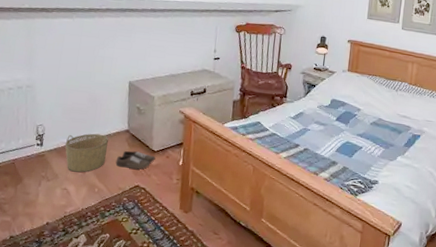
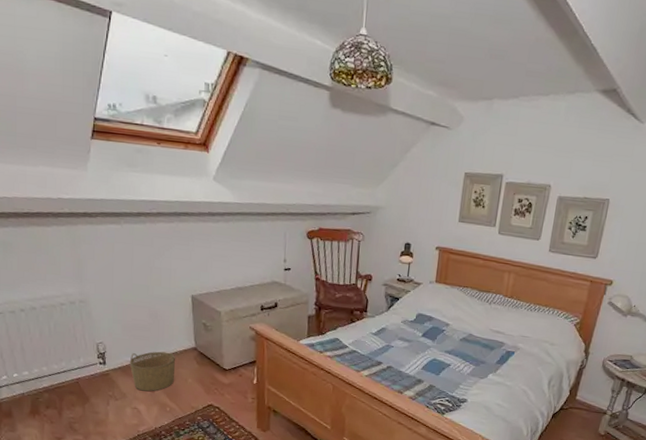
shoe: present [115,151,156,169] -> none [185,369,228,388]

